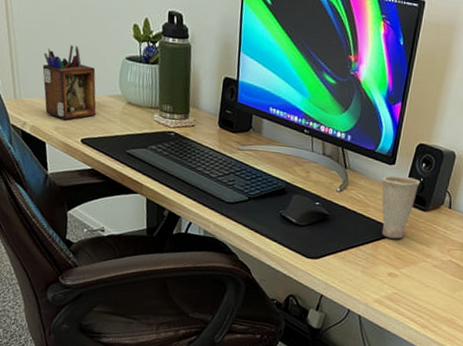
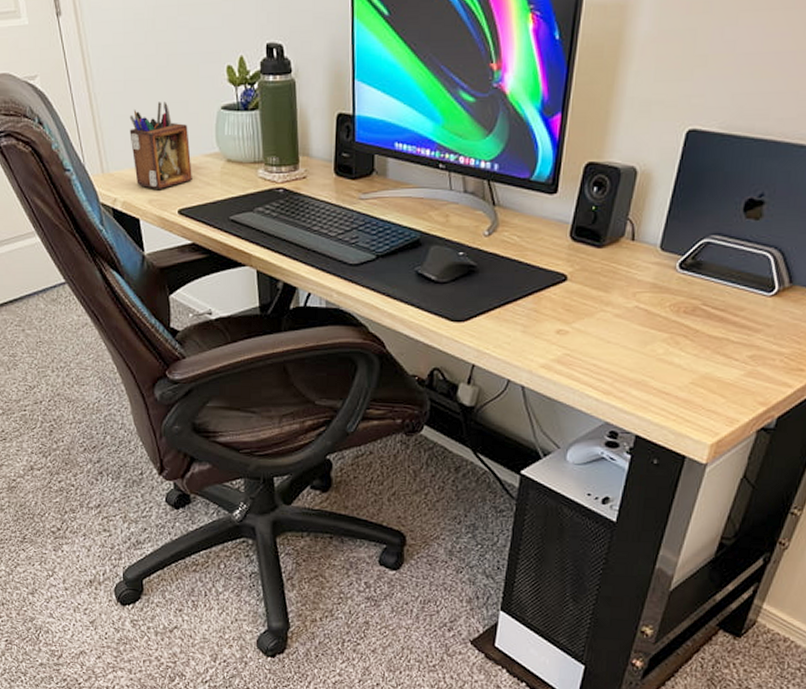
cup: present [381,175,421,239] -> none [541,207,593,287]

